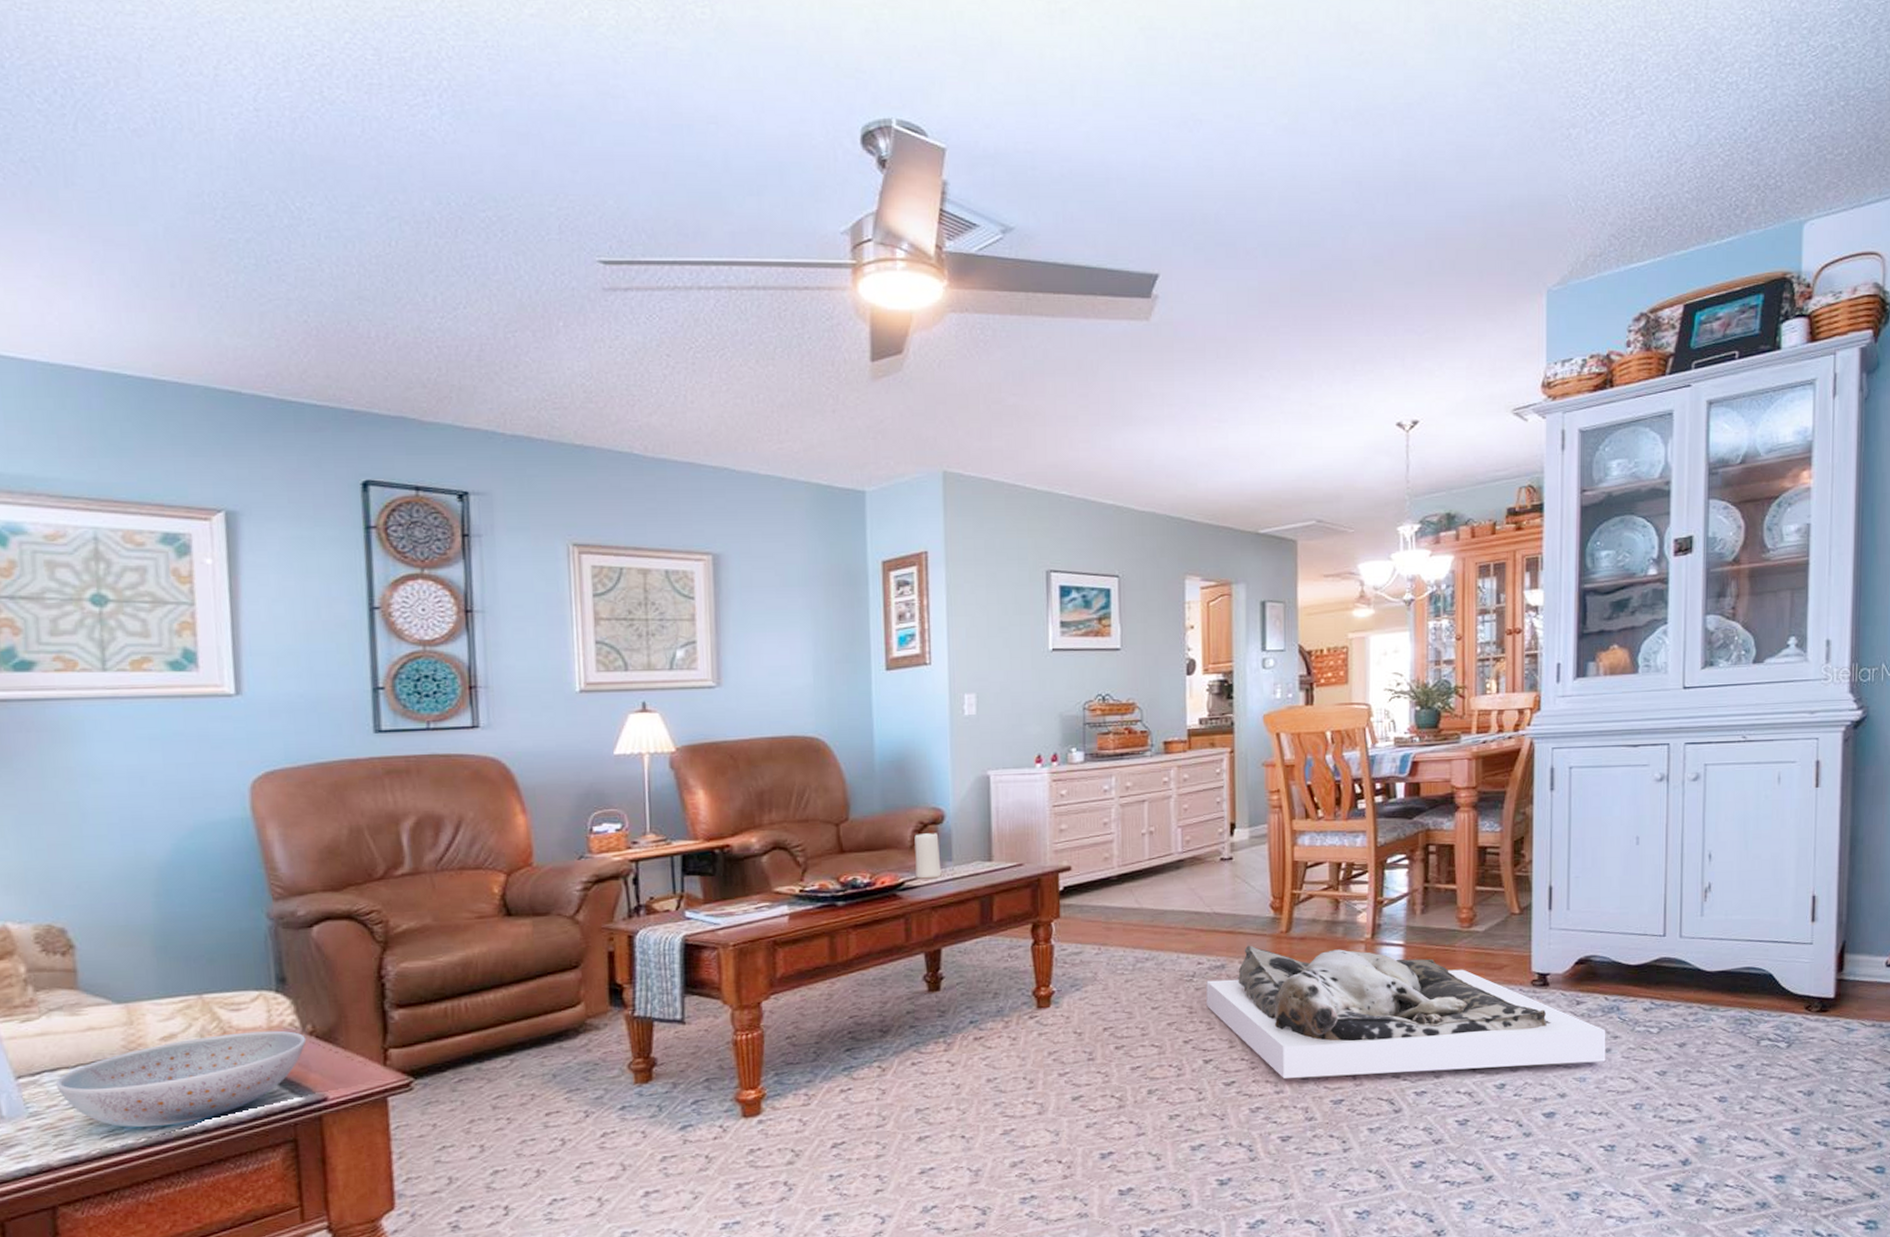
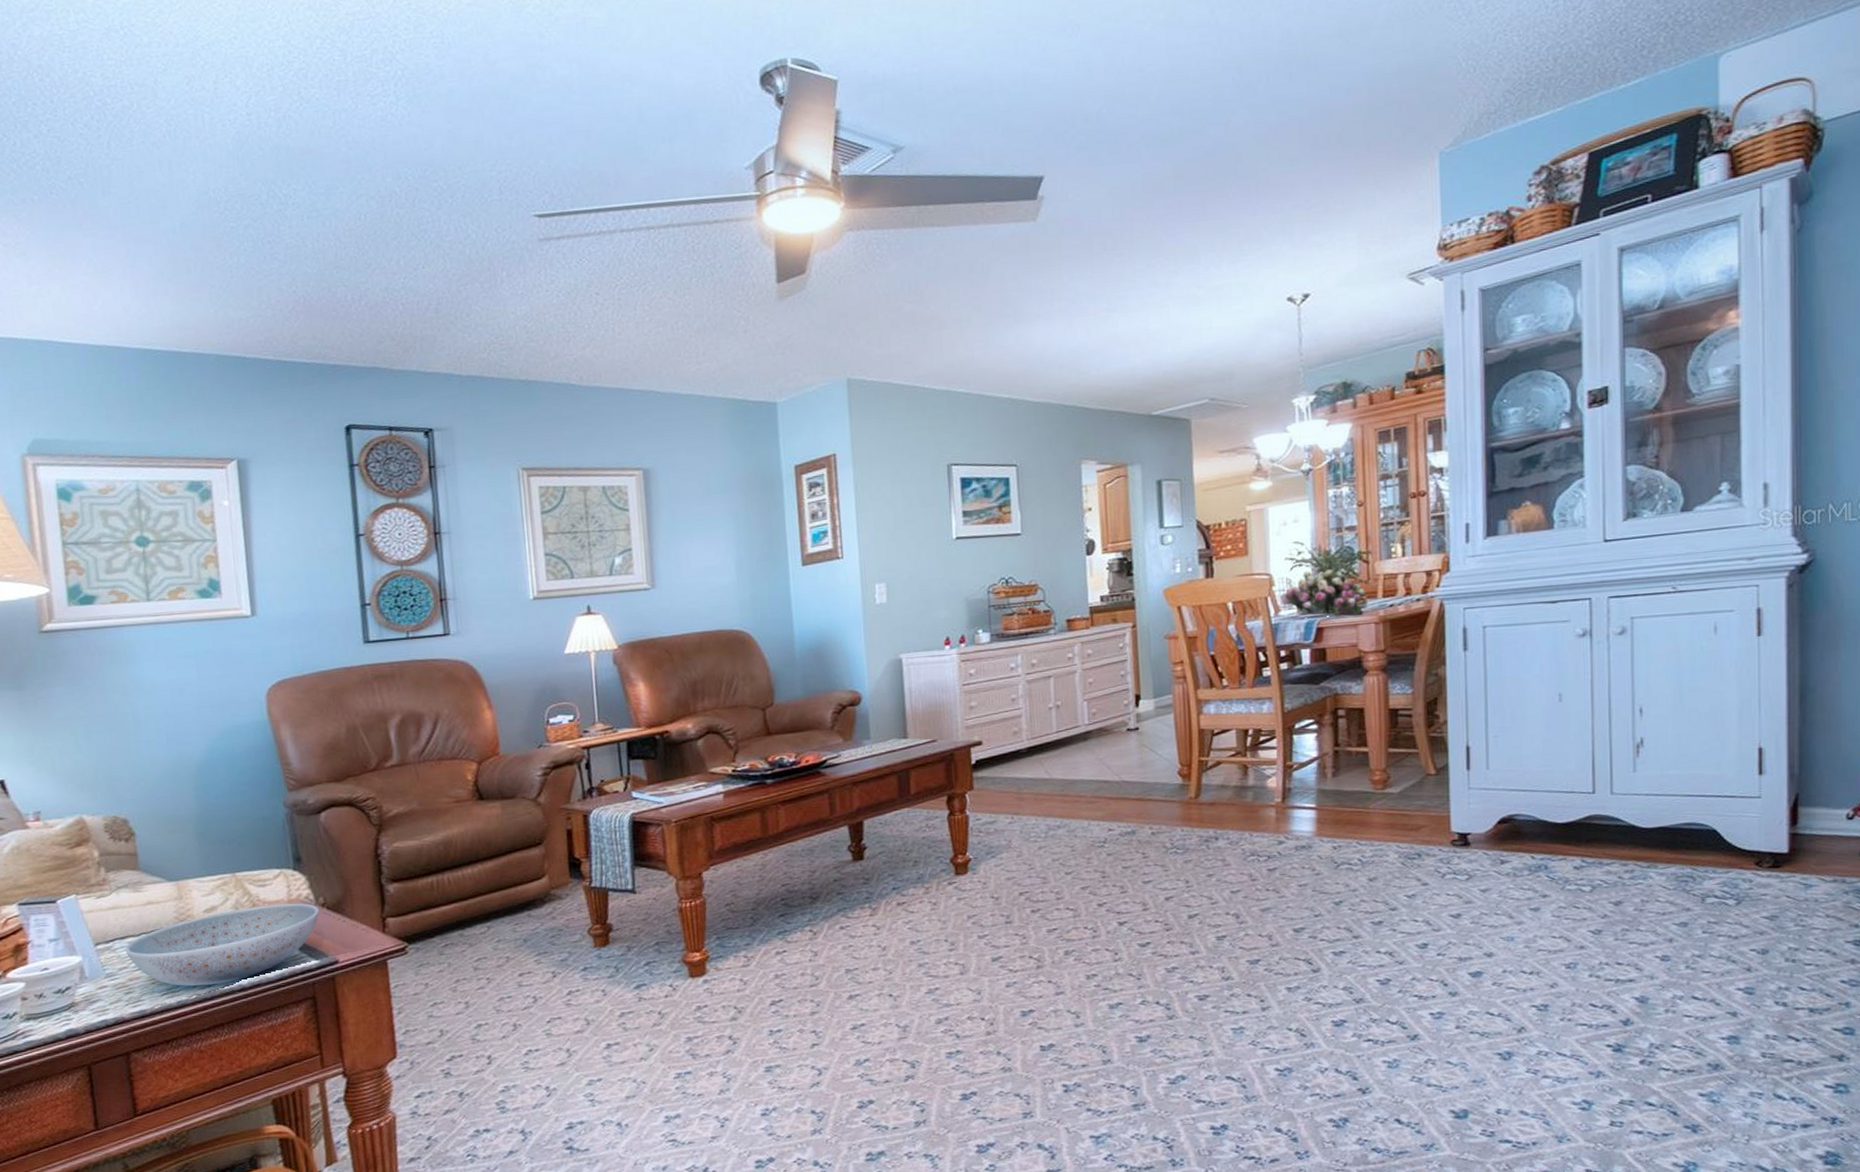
candle: present [914,833,942,880] -> none [834,714,861,758]
dog bed: present [1206,945,1606,1079] -> none [1118,811,1535,940]
flower arrangement: none [1378,701,1460,751] -> present [1280,568,1366,617]

